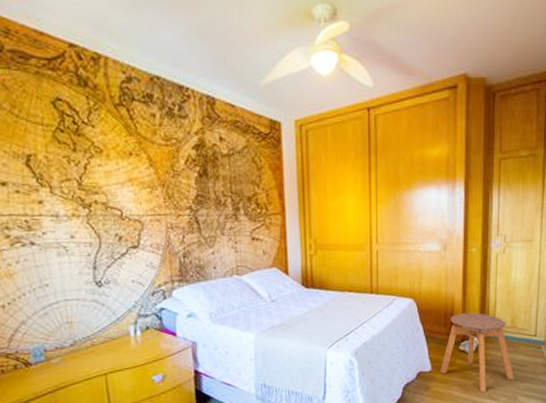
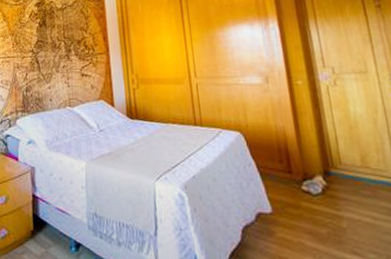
stool: present [440,312,514,393] -> none [283,148,381,245]

